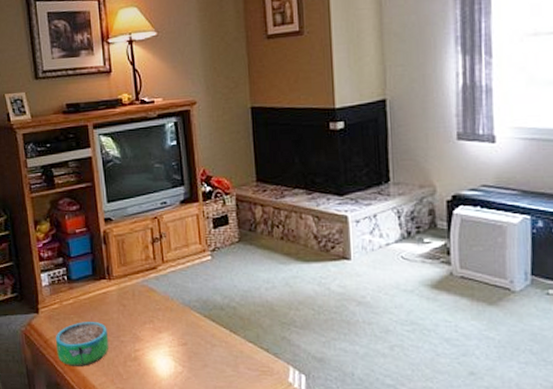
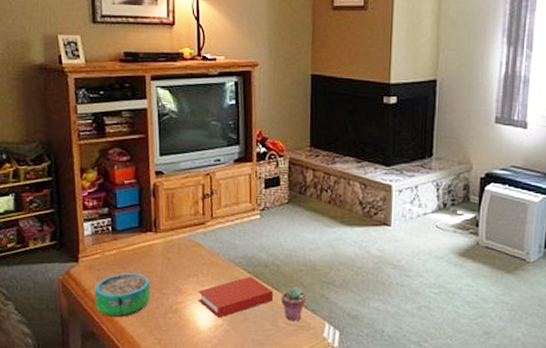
book: none [155,320,233,365] -> present [198,276,274,318]
potted succulent: none [241,329,267,366] -> present [281,286,307,321]

